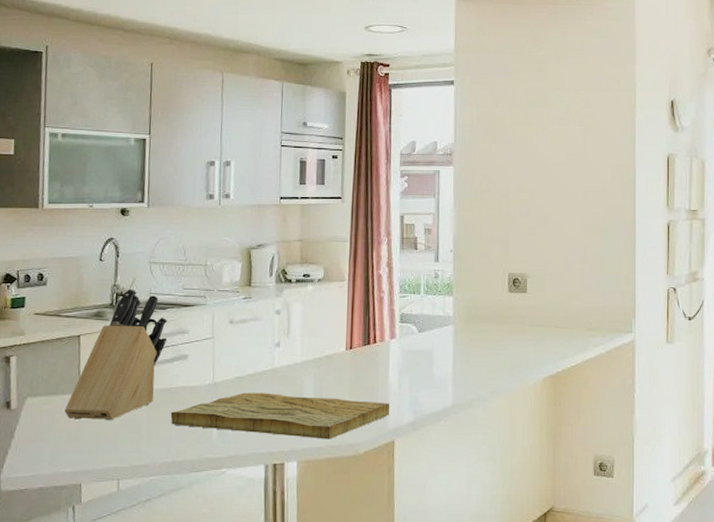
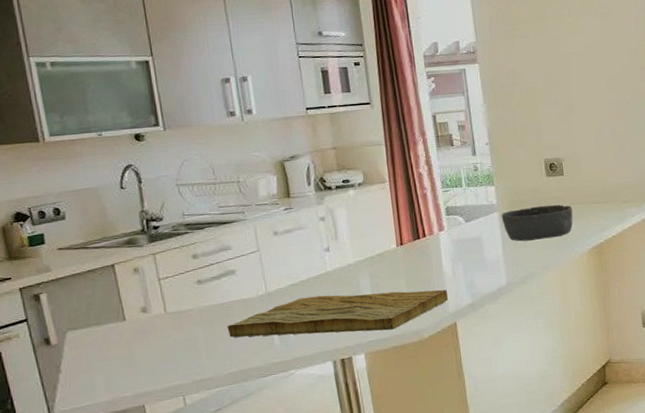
knife block: present [64,288,167,421] -> none [111,212,211,346]
bowl: none [455,323,531,360] -> present [501,204,573,242]

